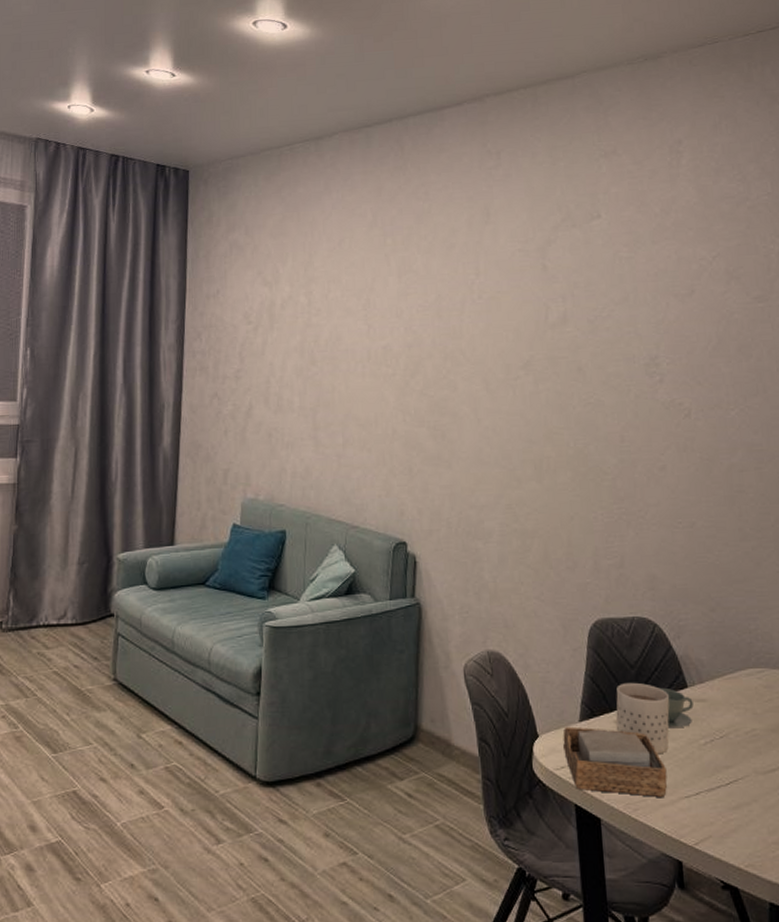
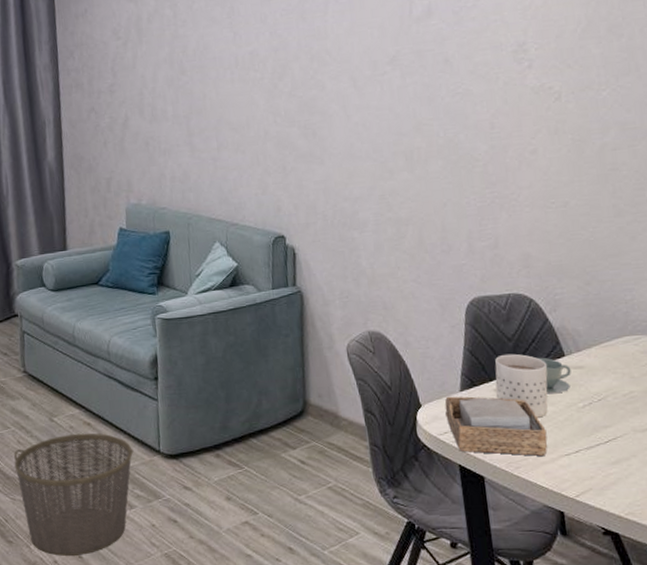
basket: none [92,753,227,898] -> present [14,433,134,556]

